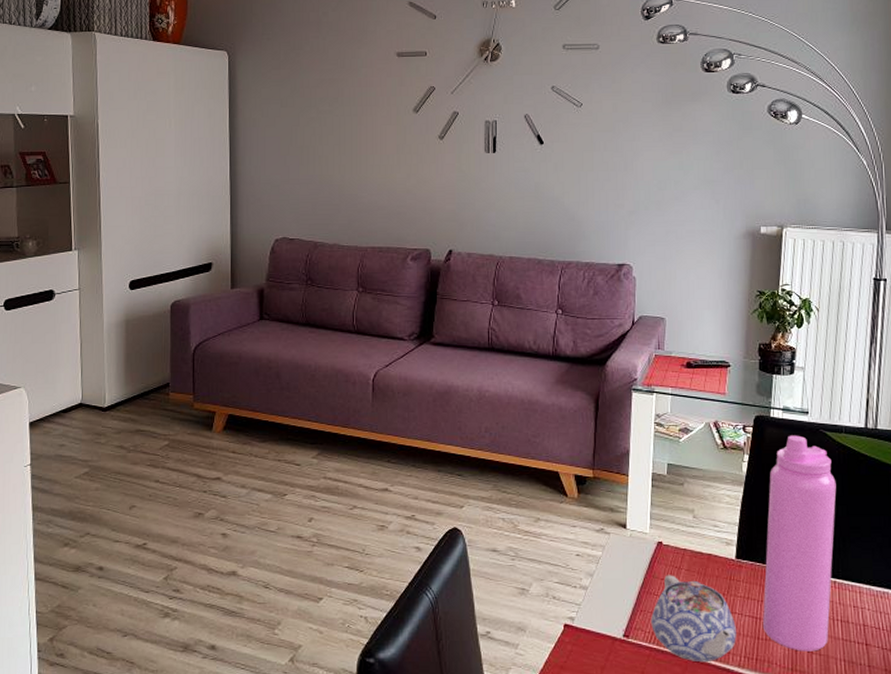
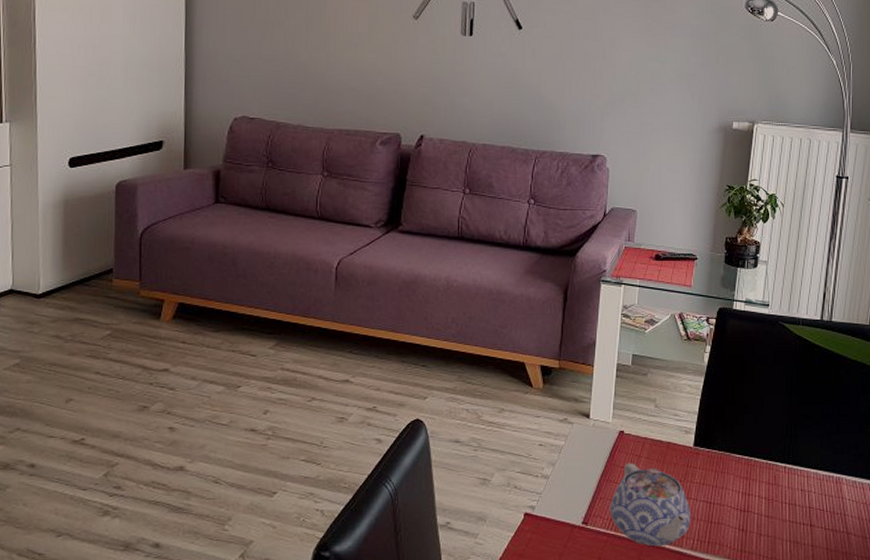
water bottle: present [762,435,837,652] -> none [715,327,791,534]

